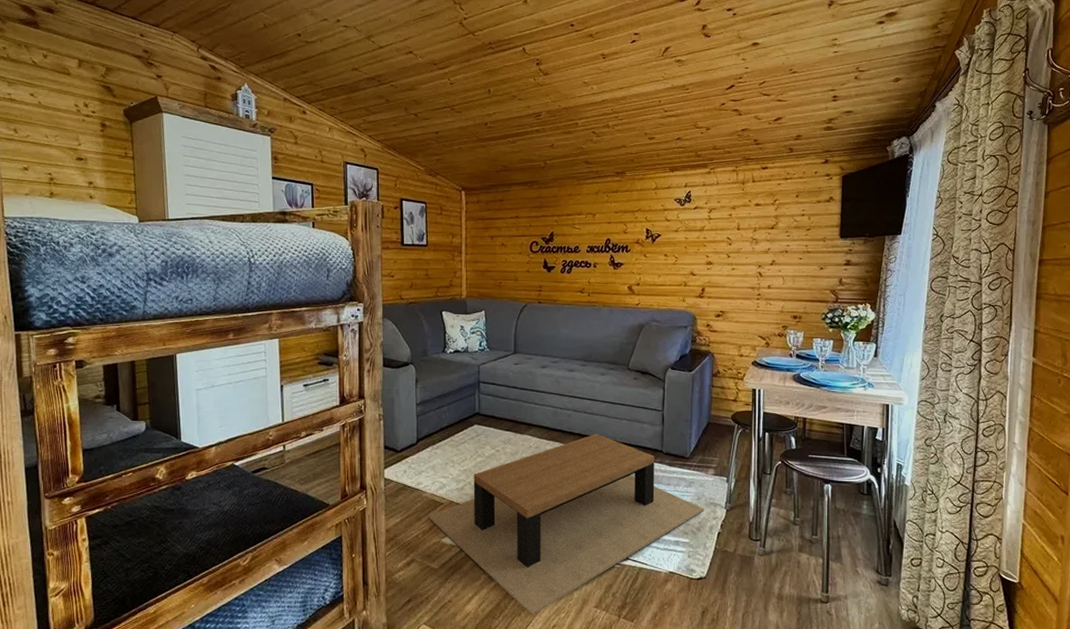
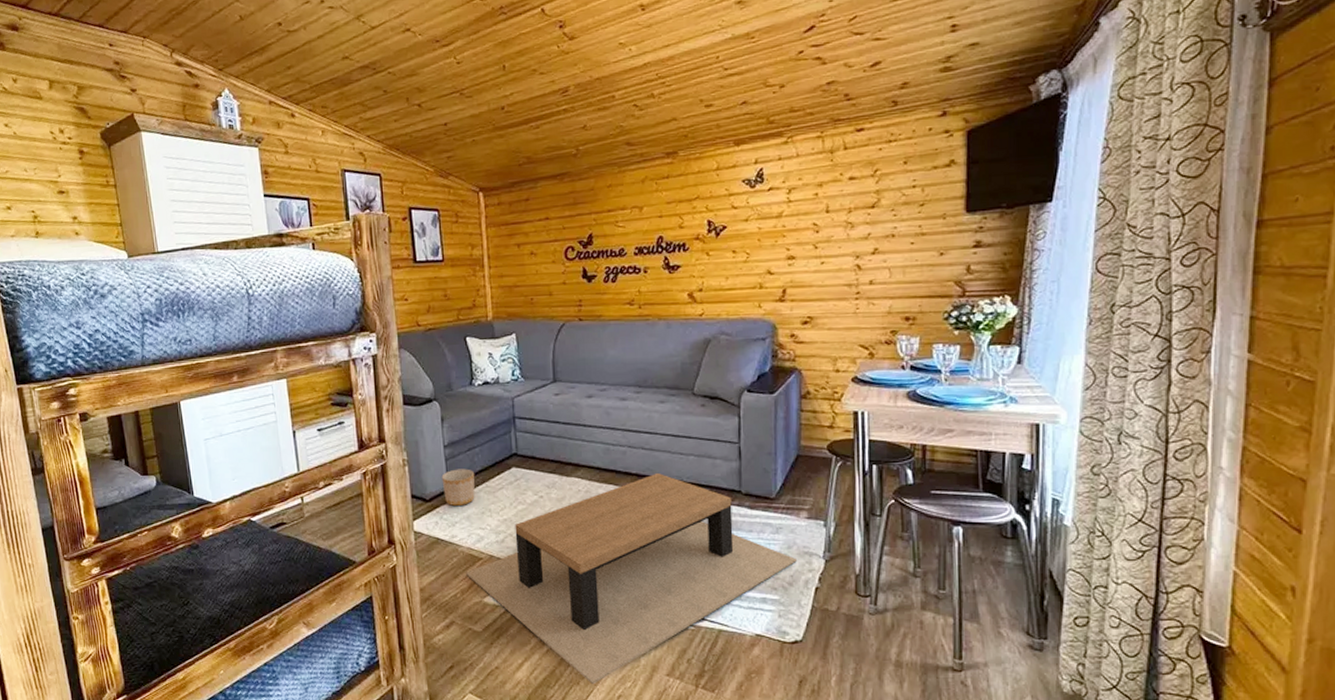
planter: none [412,424,442,456] -> present [441,469,475,506]

